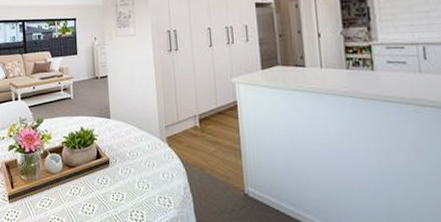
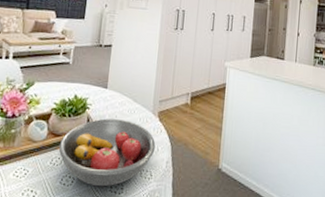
fruit bowl: none [74,148,170,215] -> present [58,118,156,187]

